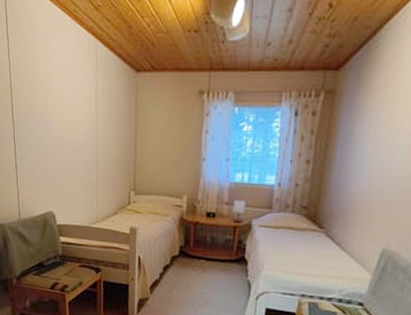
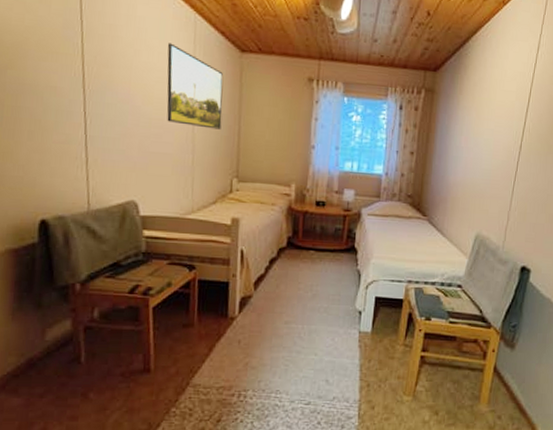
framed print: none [74,71,121,147] -> present [167,43,224,130]

